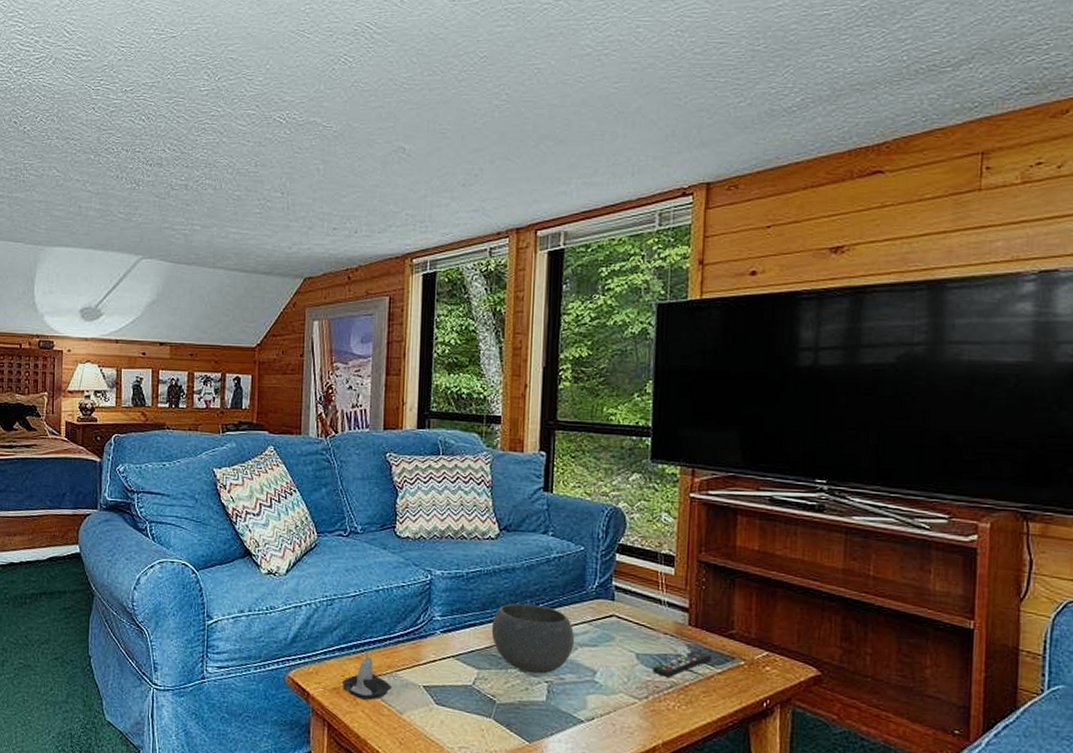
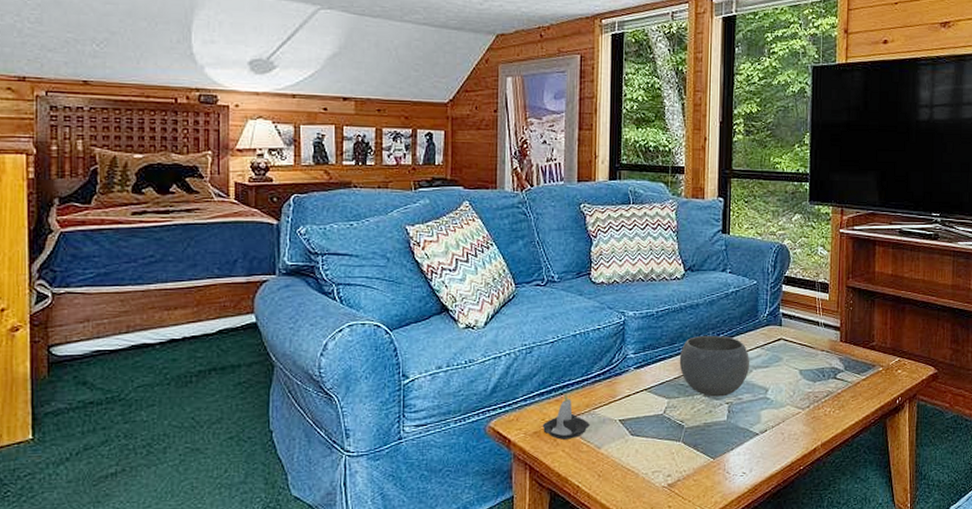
remote control: present [653,650,712,679] -> none [813,362,859,389]

